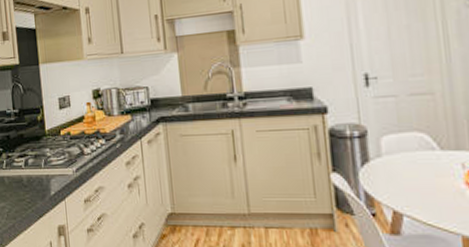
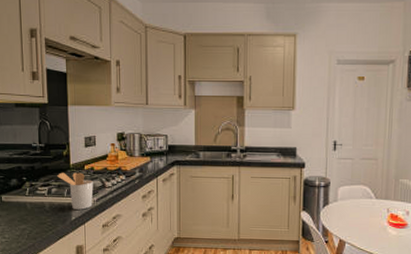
utensil holder: none [32,139,72,182] -> present [56,172,94,210]

